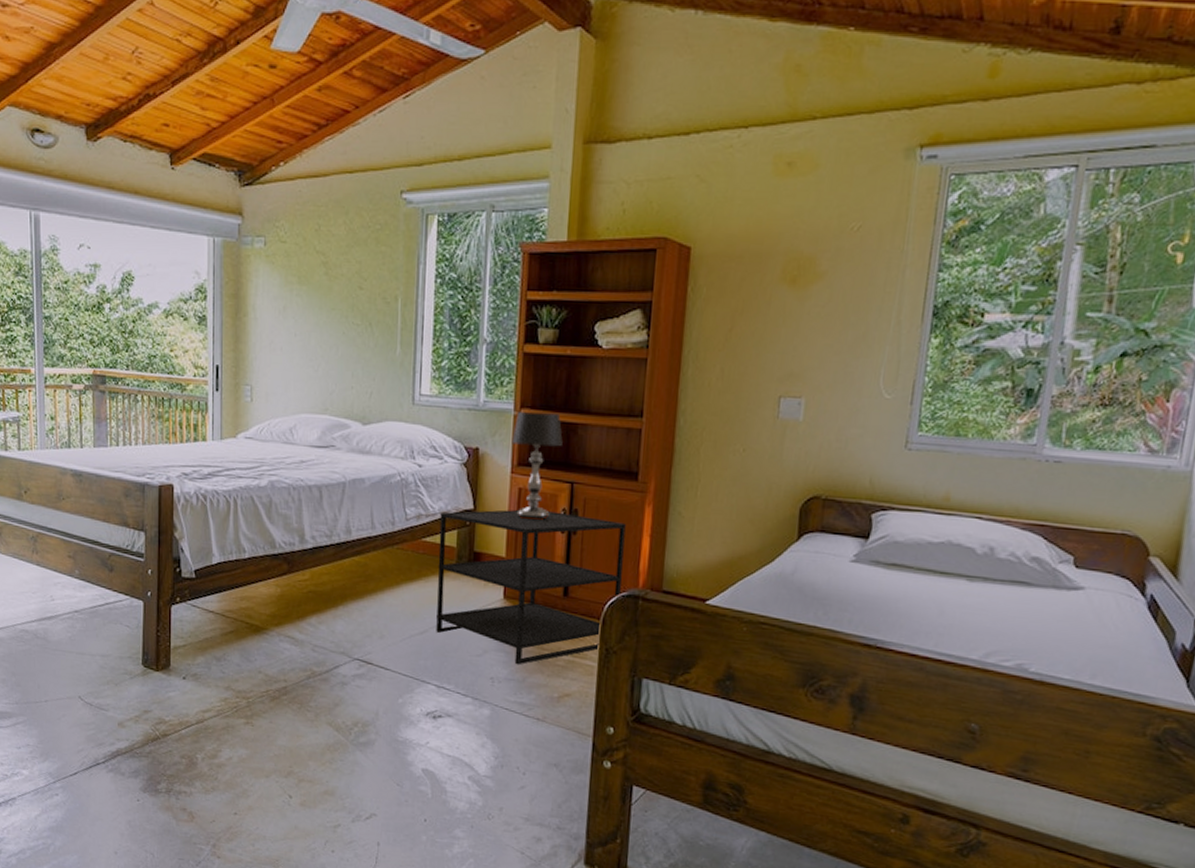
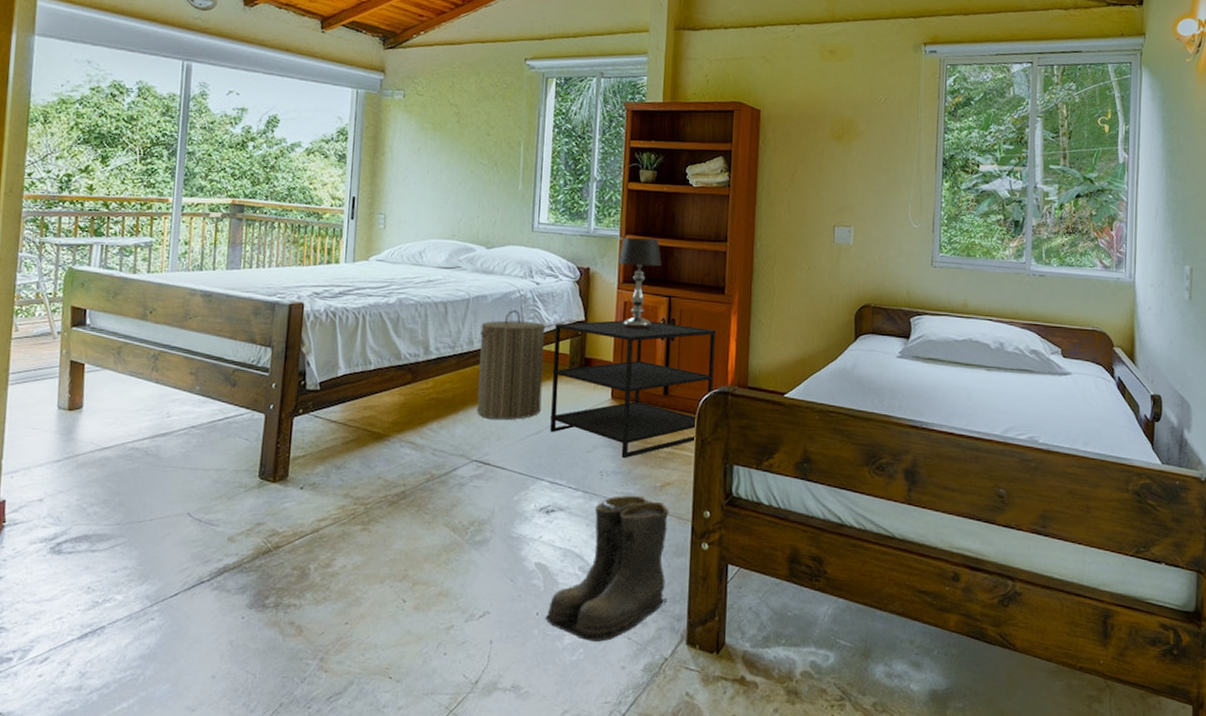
laundry hamper: none [357,496,430,618] -> present [477,310,546,420]
boots: none [433,704,568,854] -> present [545,496,669,642]

